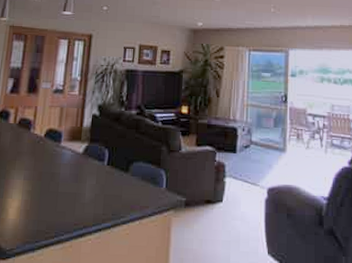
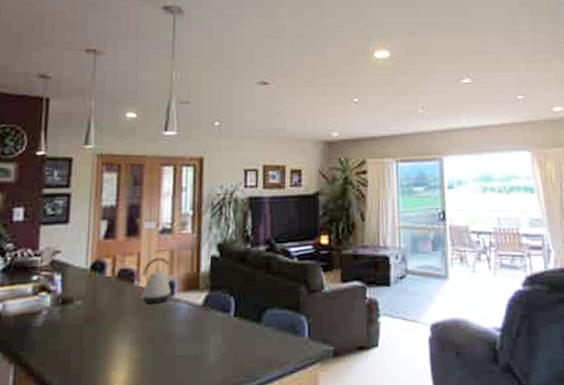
kettle: none [34,111,62,148] -> present [140,257,174,304]

